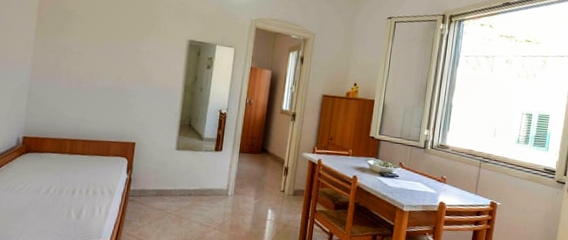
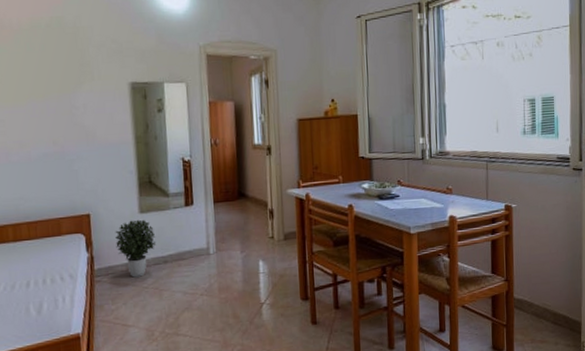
potted plant: none [151,154,186,204] -> present [115,219,157,278]

